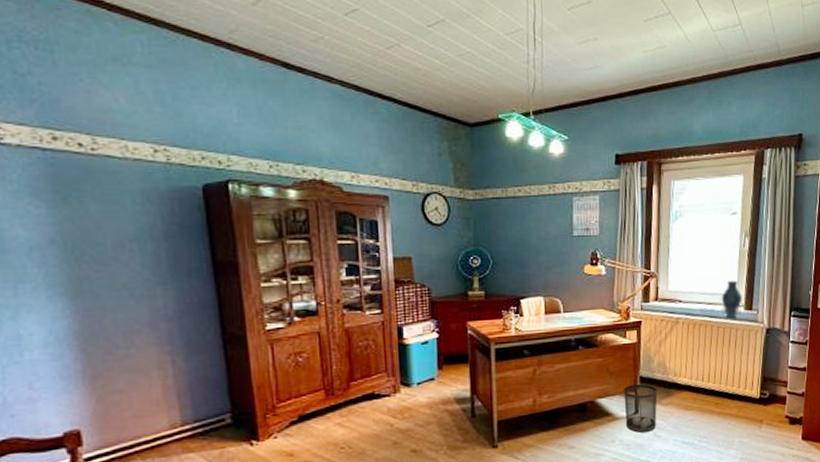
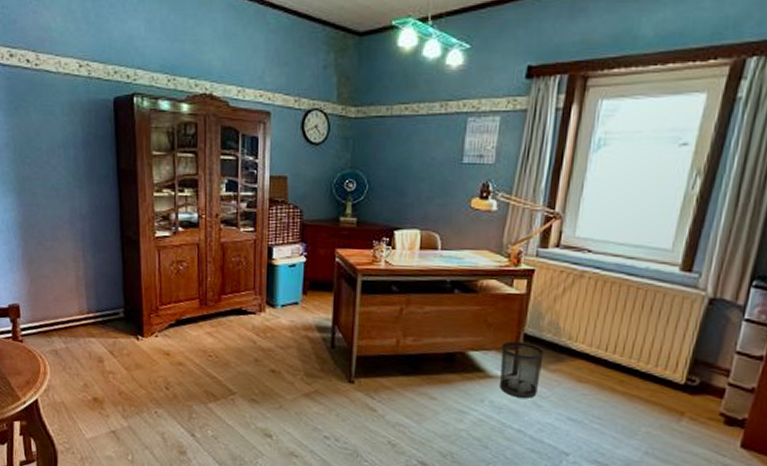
vase: present [721,280,743,318] -> none [647,231,680,279]

